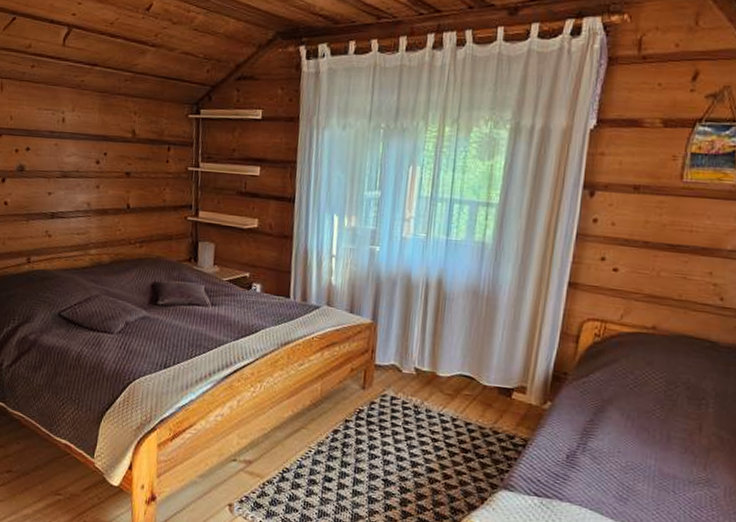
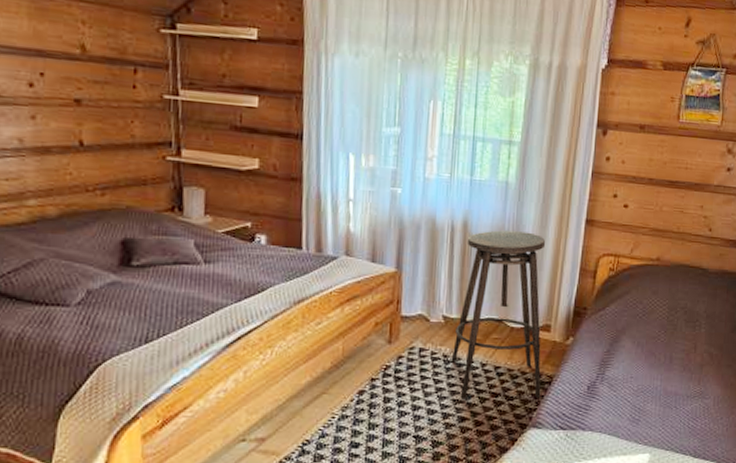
stool: none [421,289,522,460] -> present [451,230,545,399]

